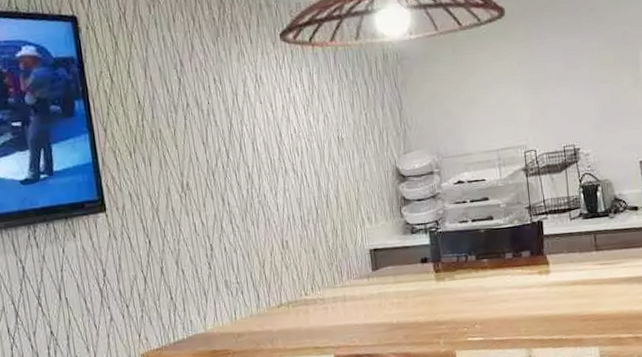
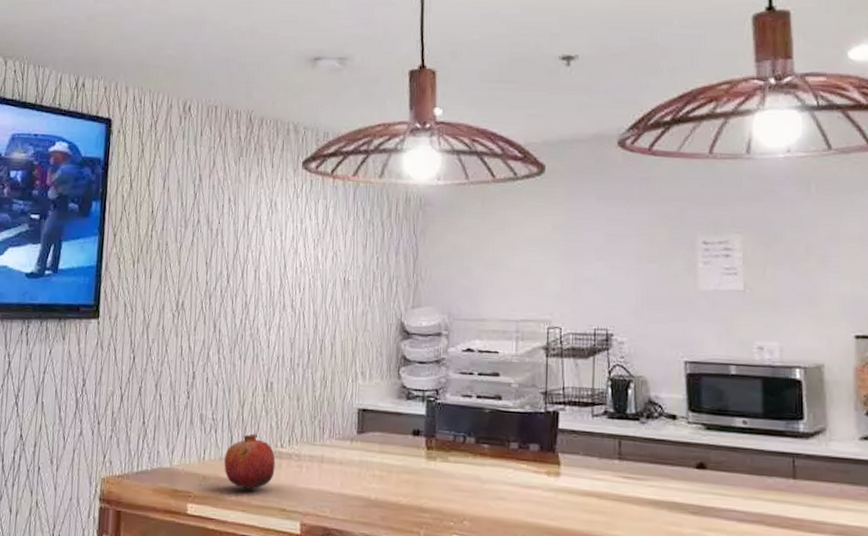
fruit: none [254,288,304,338] -> present [224,433,276,490]

